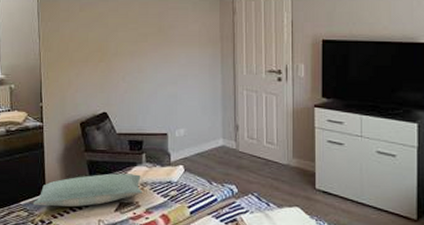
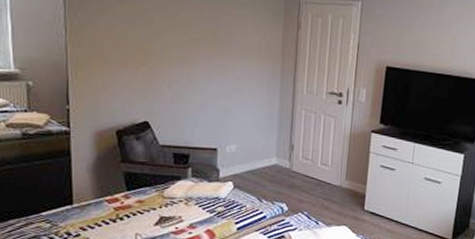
pillow: present [32,173,142,207] -> none [56,186,186,220]

